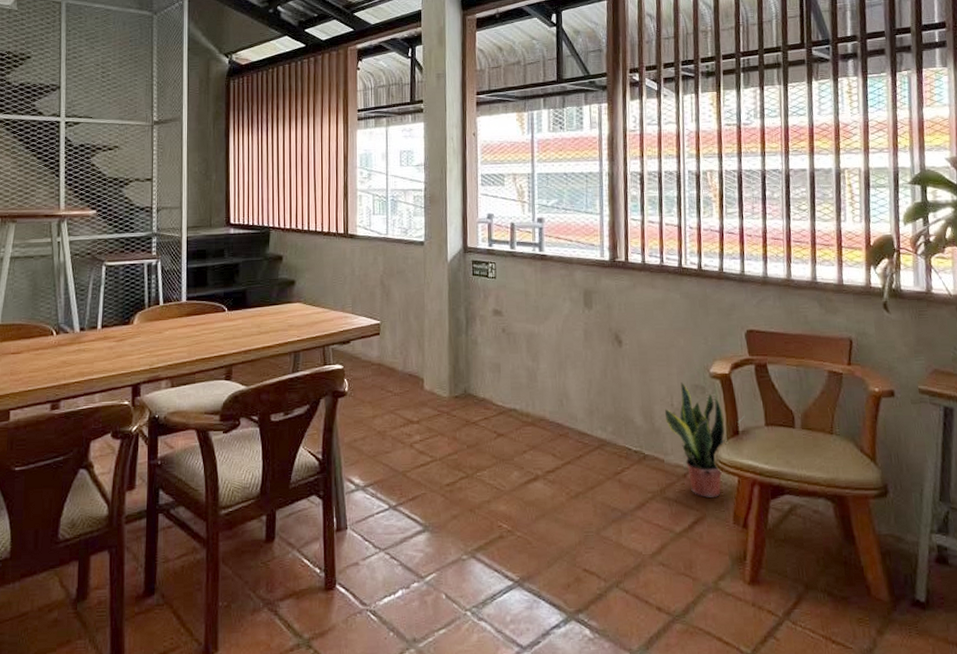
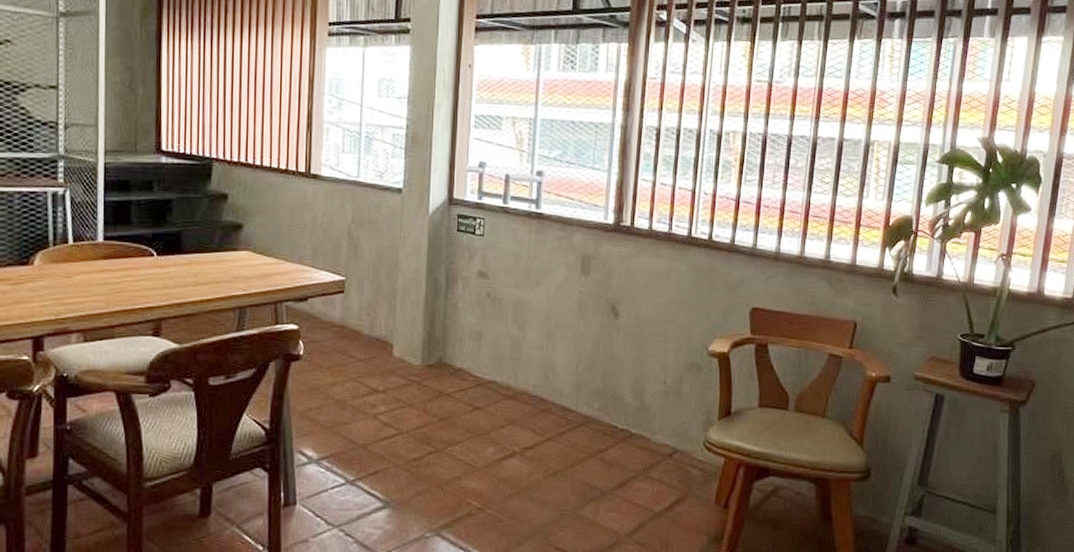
potted plant: present [664,382,745,498] -> none [656,360,739,478]

